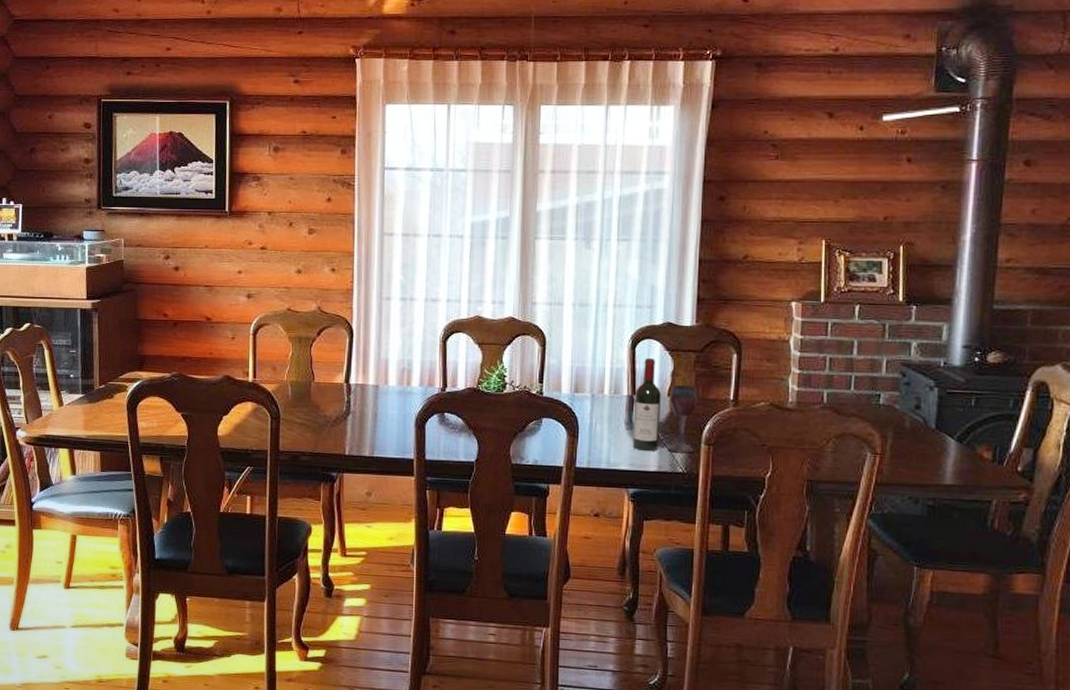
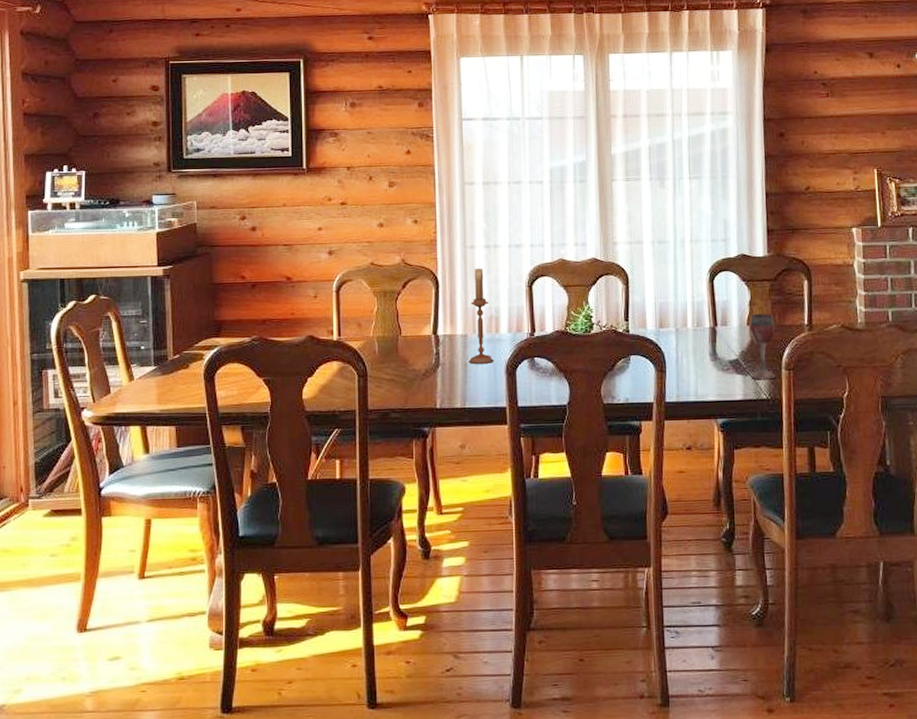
candlestick: none [379,318,404,416] -> present [468,266,493,365]
wine bottle: present [632,358,662,452] -> none [716,290,743,381]

